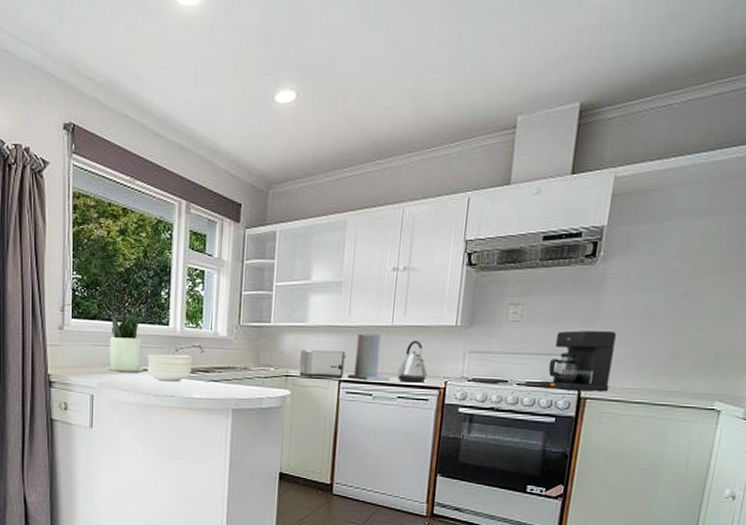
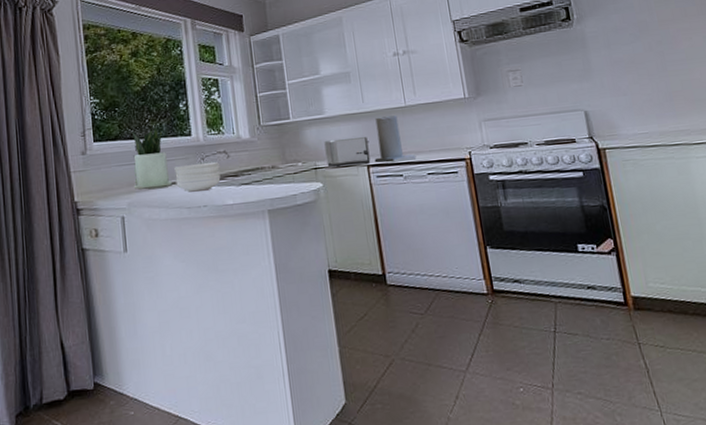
kettle: present [396,340,428,383] -> none [421,117,451,158]
coffee maker: present [540,330,616,392] -> none [558,83,623,145]

